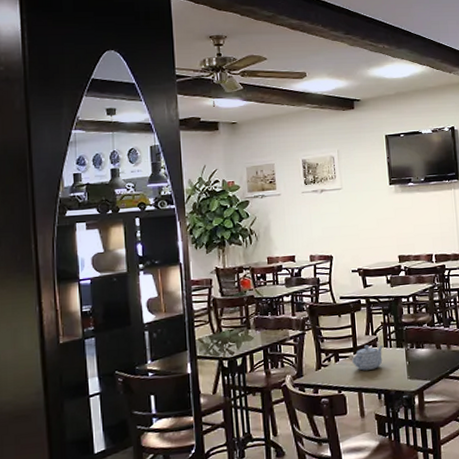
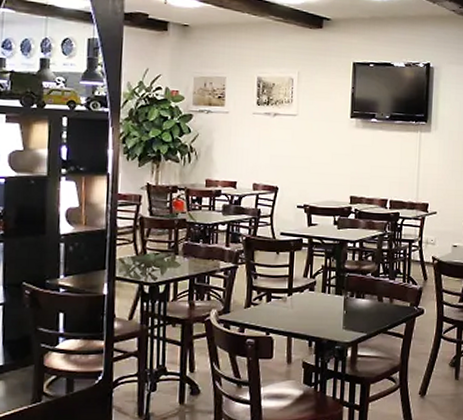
teapot: present [352,344,384,371] -> none [285,287,322,315]

